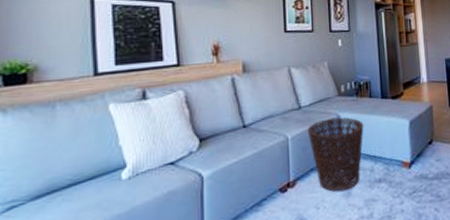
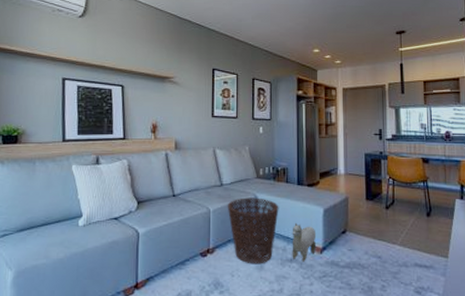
plush toy: none [378,140,405,181] -> present [292,223,317,262]

